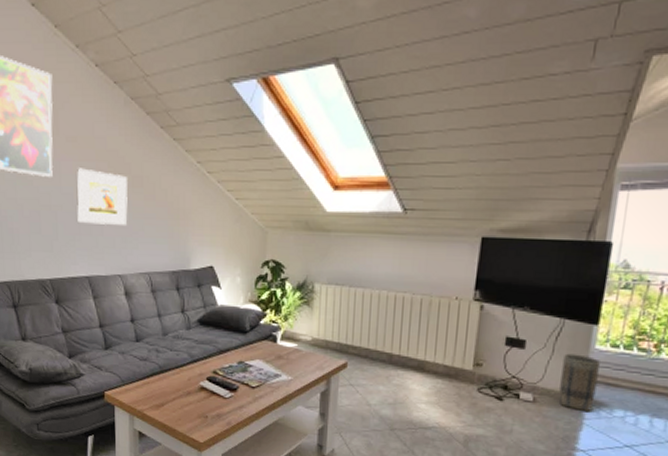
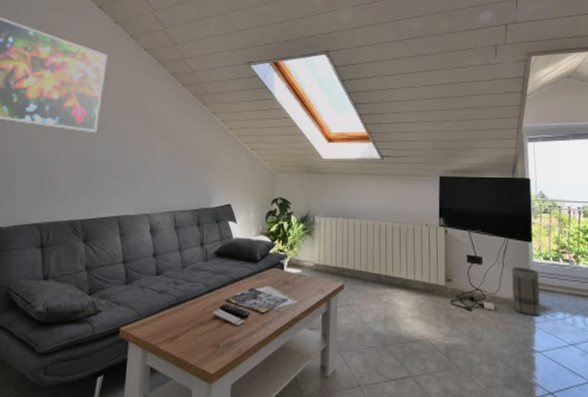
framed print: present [76,168,128,225] -> none [114,125,162,171]

